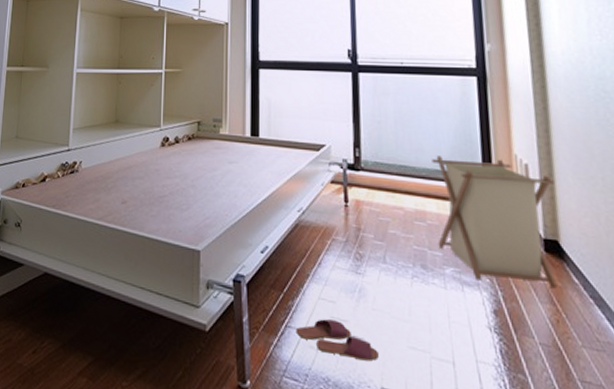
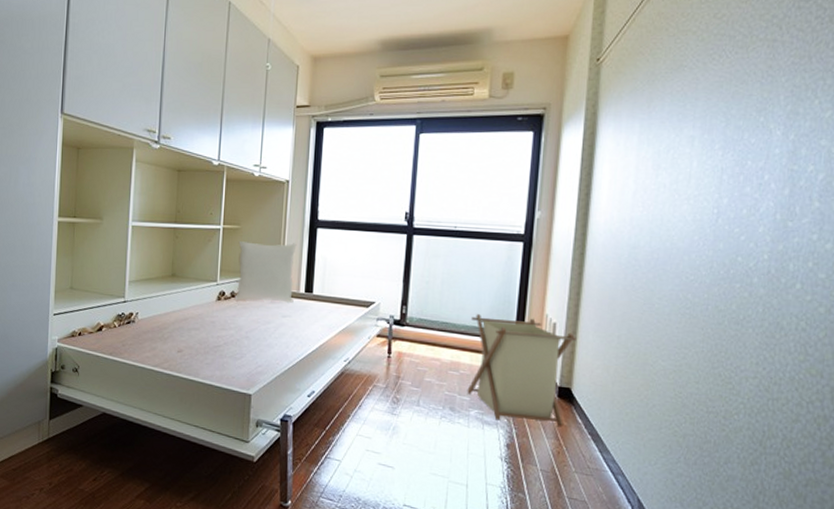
pillow: none [178,84,240,148] -> present [234,240,297,303]
slippers: present [295,319,379,361] -> none [334,451,404,485]

